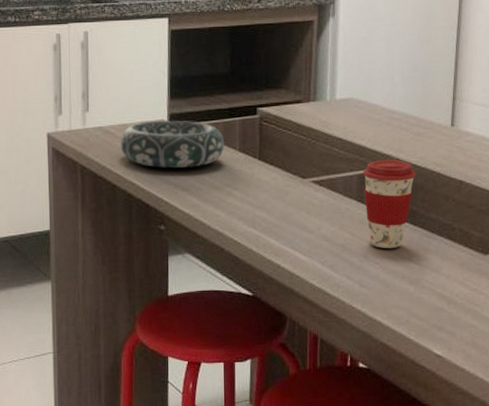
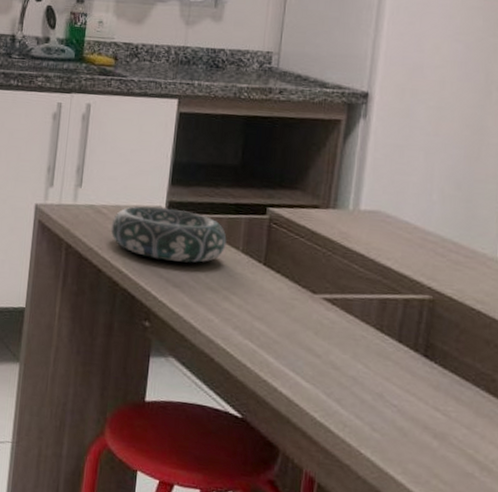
coffee cup: present [363,159,416,248] -> none [385,285,451,392]

